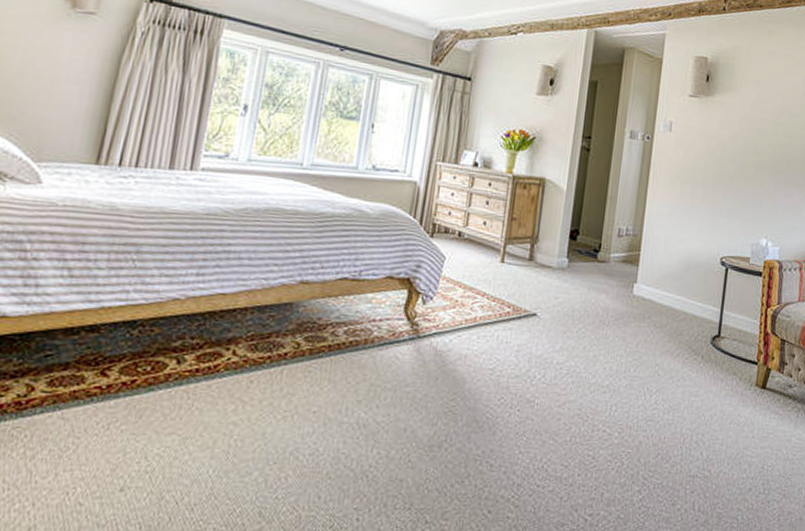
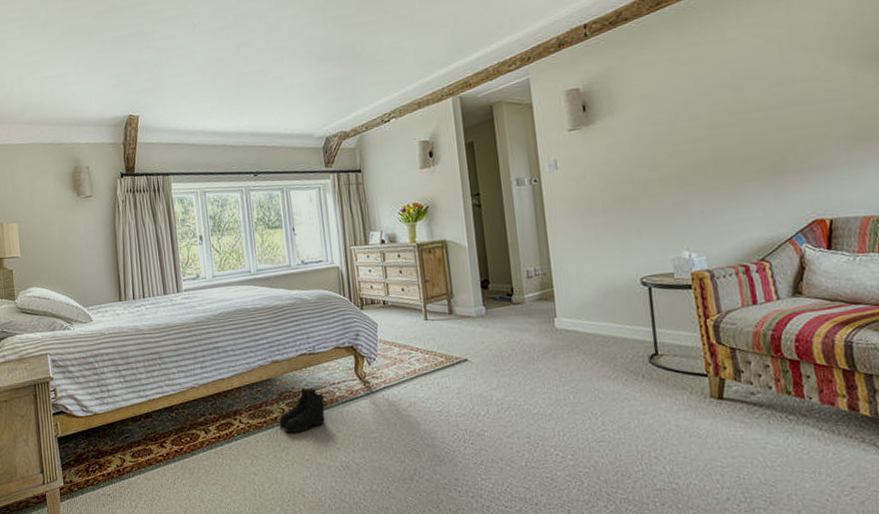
boots: none [288,320,358,377] -> present [279,388,326,434]

